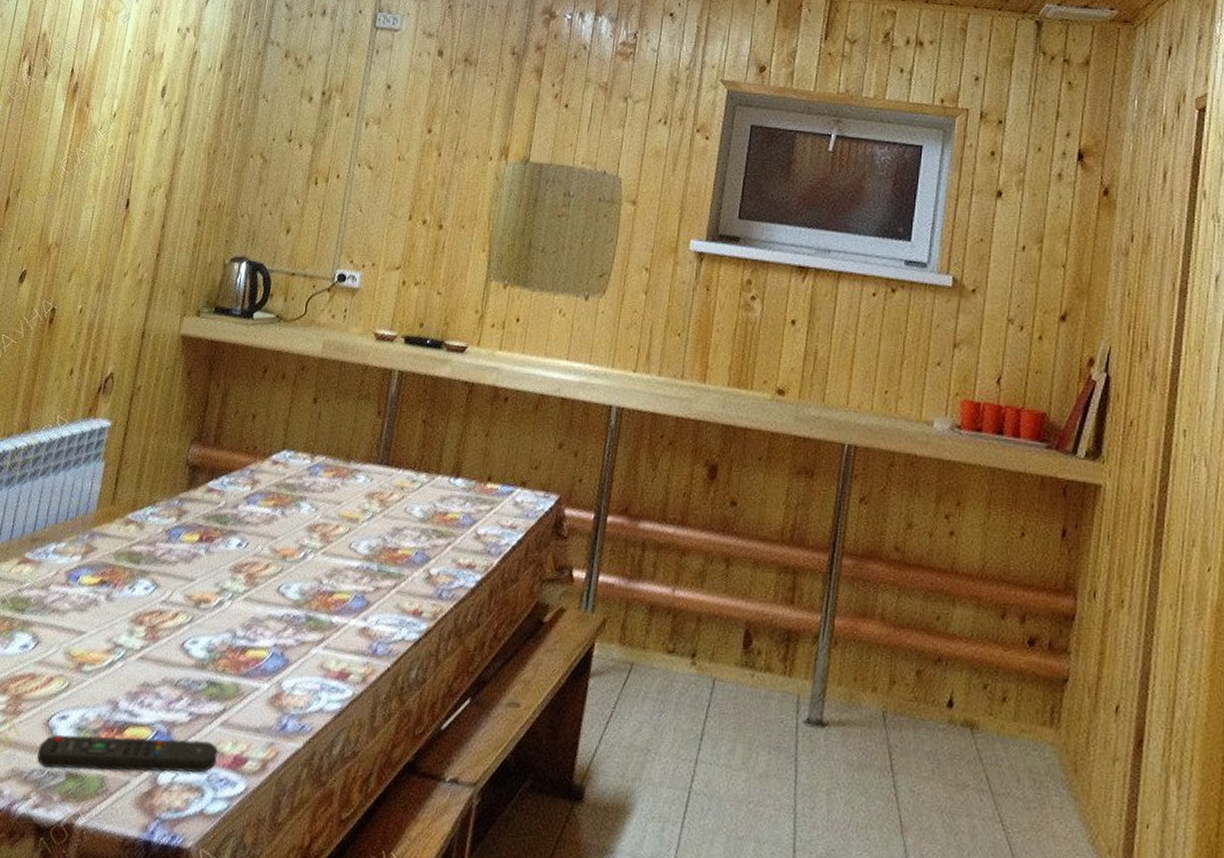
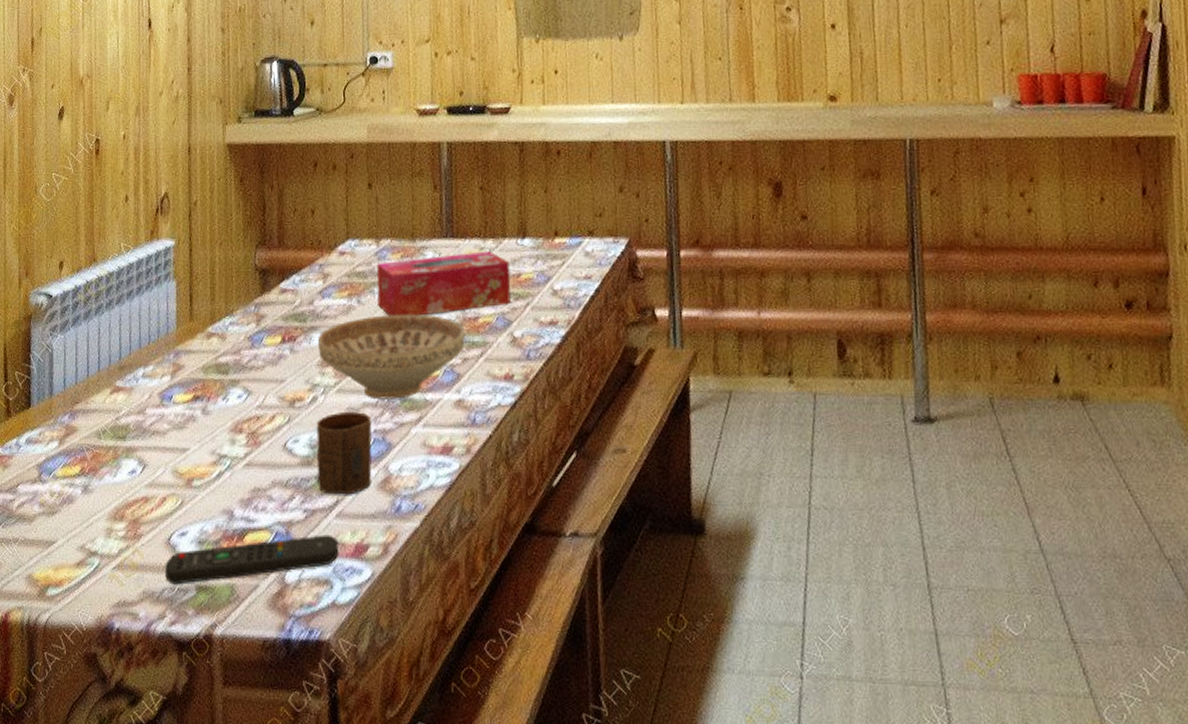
cup: none [208,620,274,705] -> present [316,412,372,495]
decorative bowl: none [233,530,382,617] -> present [317,314,465,400]
tissue box: none [301,478,439,541] -> present [376,250,511,317]

